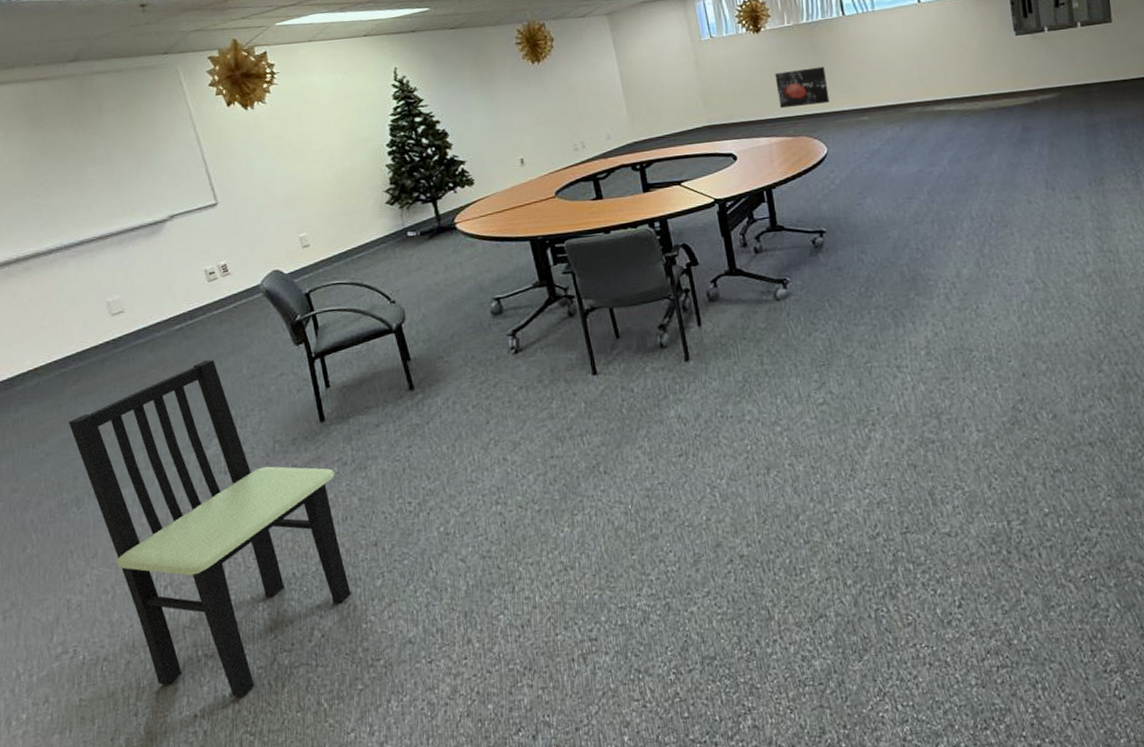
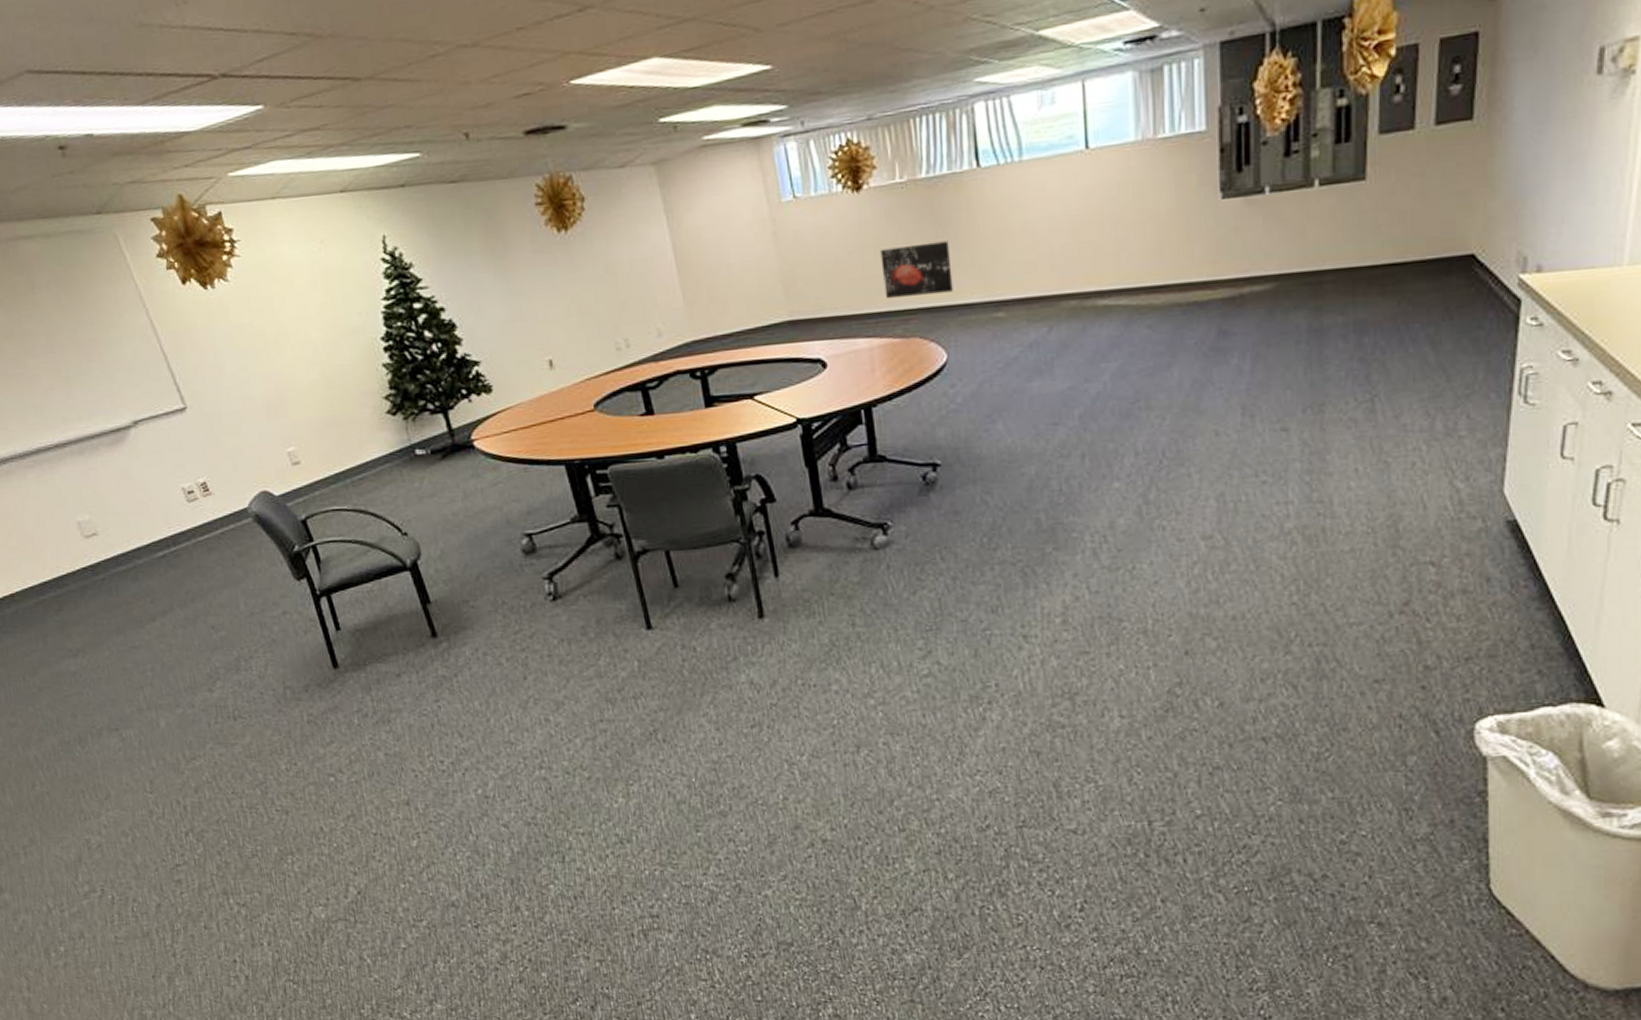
dining chair: present [69,360,351,699] -> none [57,593,386,948]

